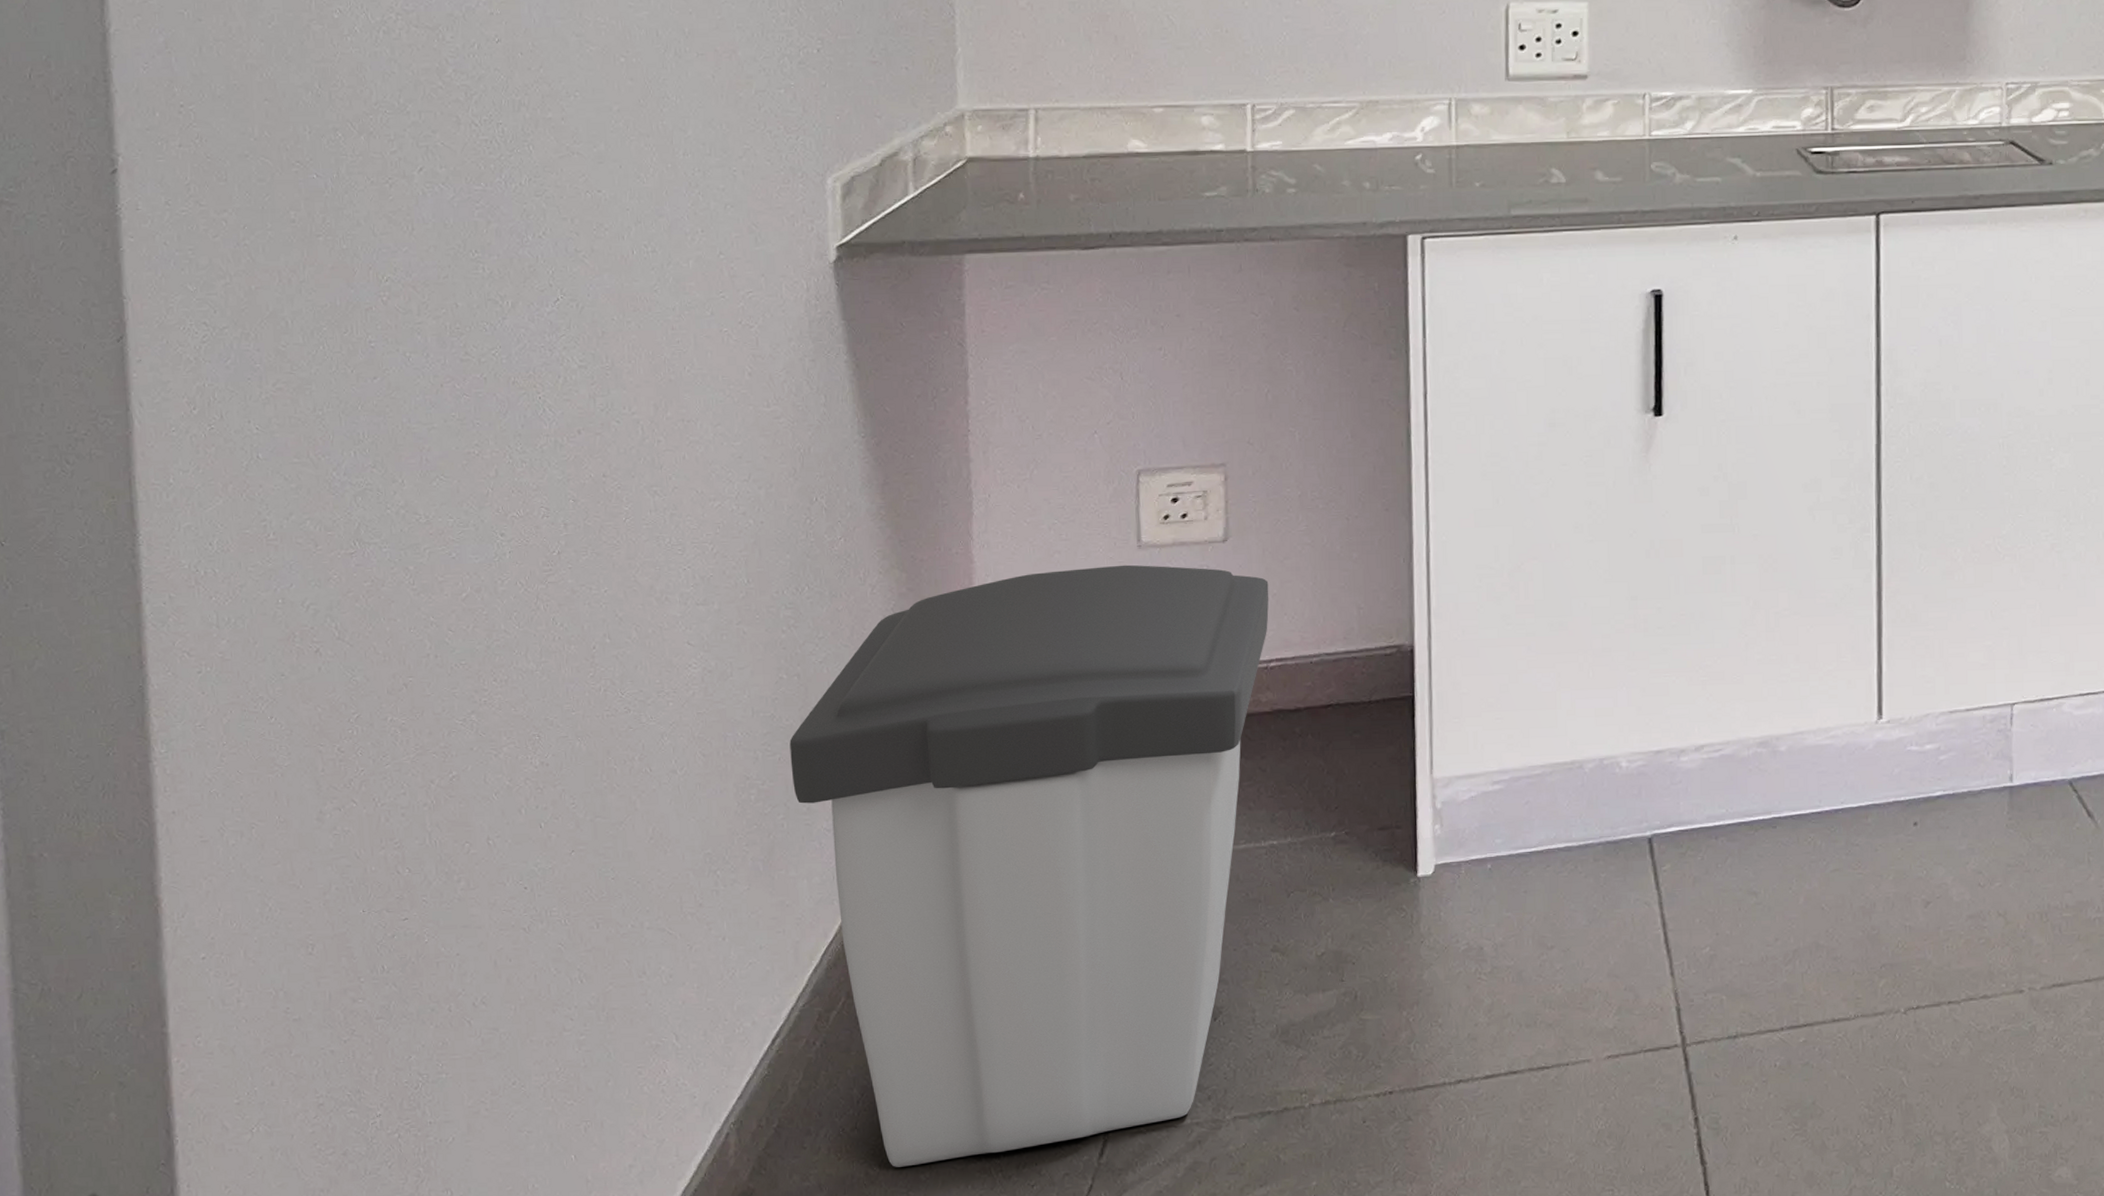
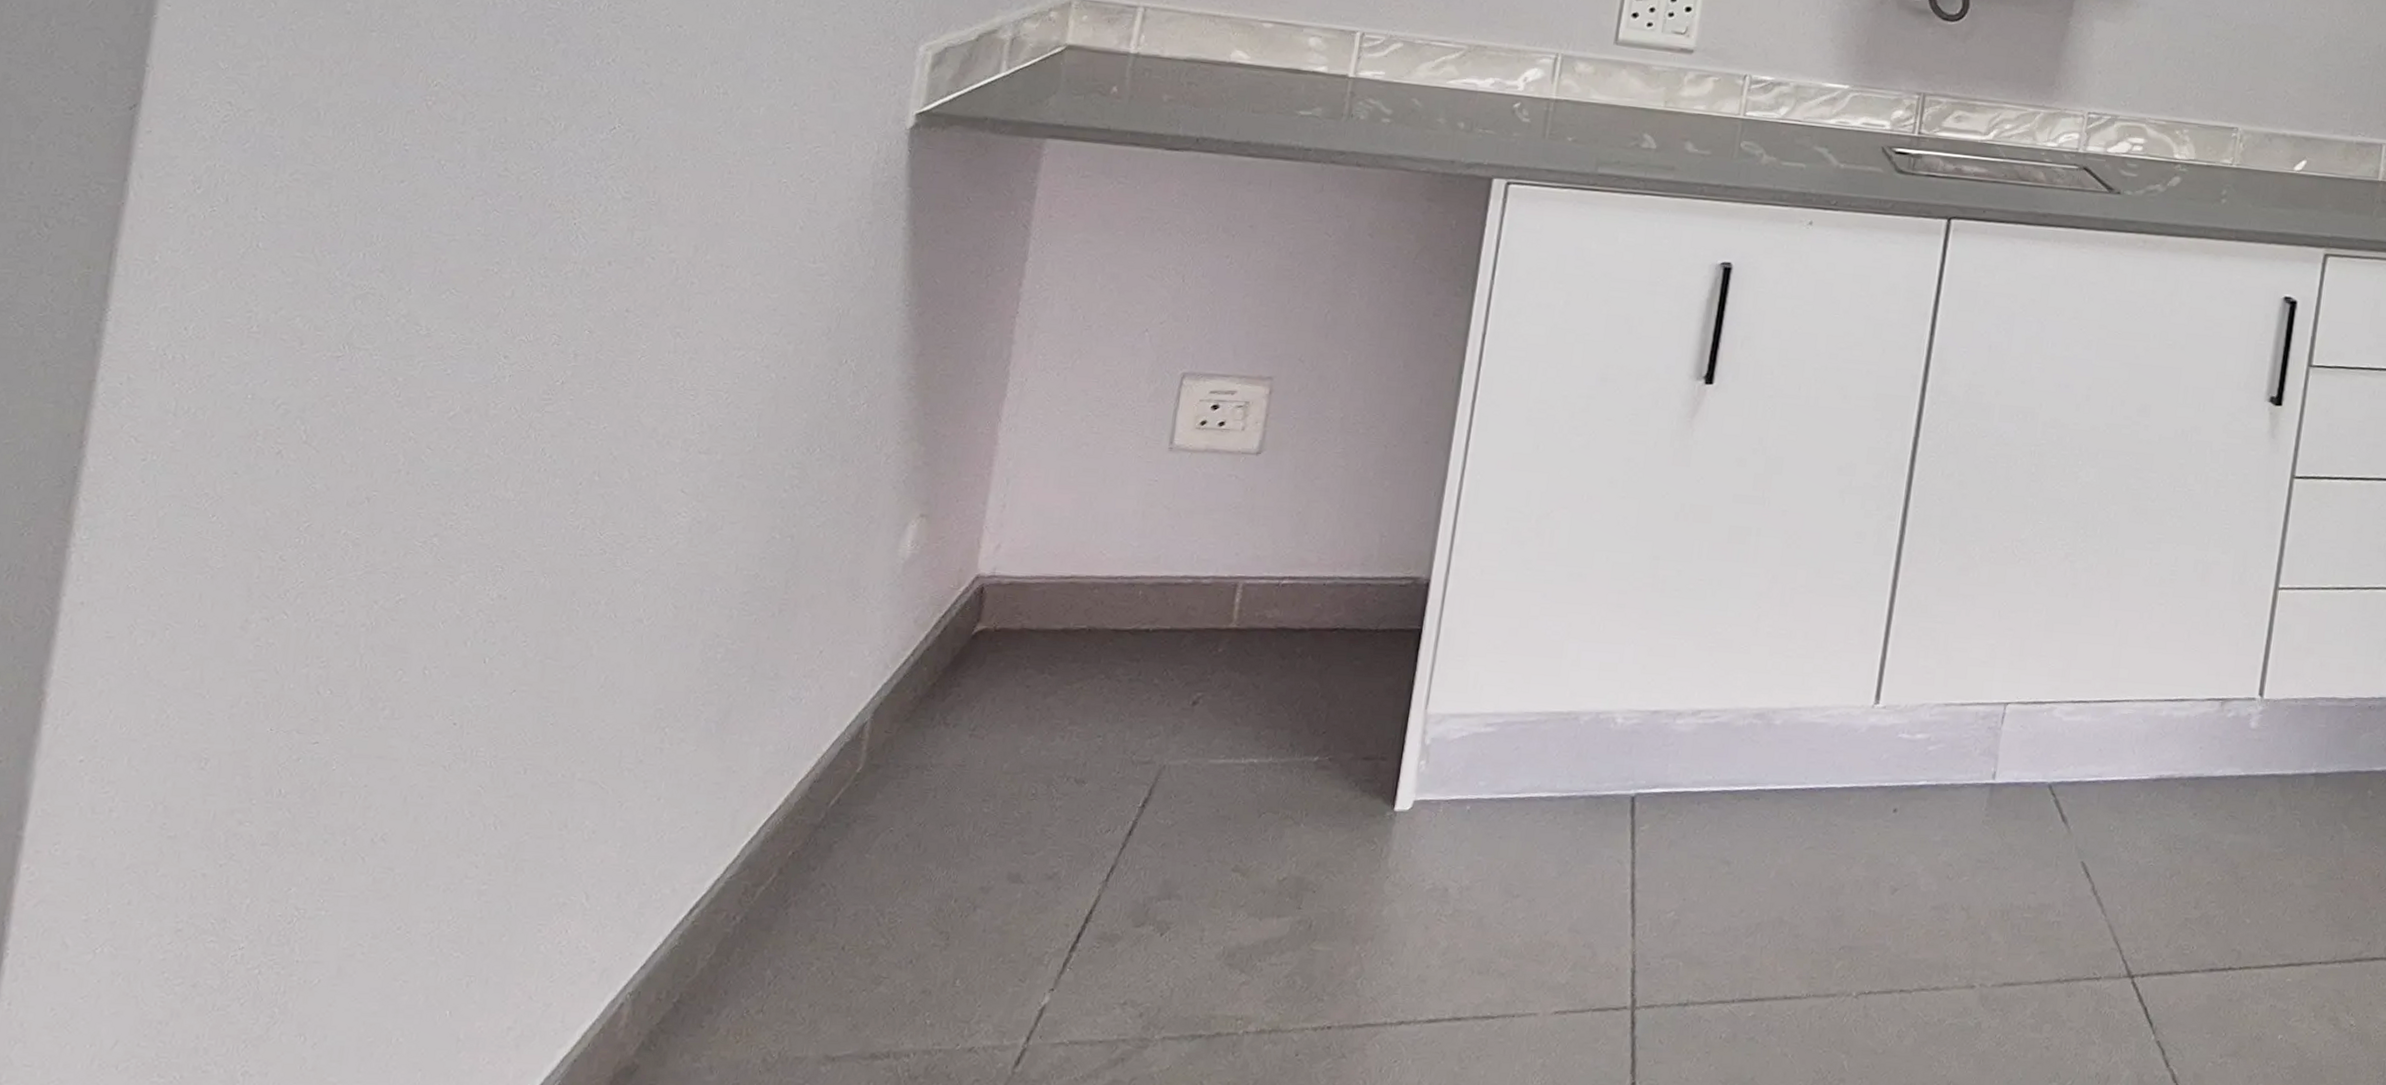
trash can: present [789,564,1269,1167] -> none [764,462,1295,1057]

